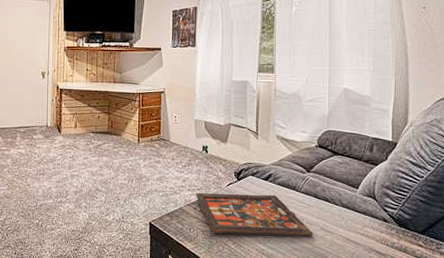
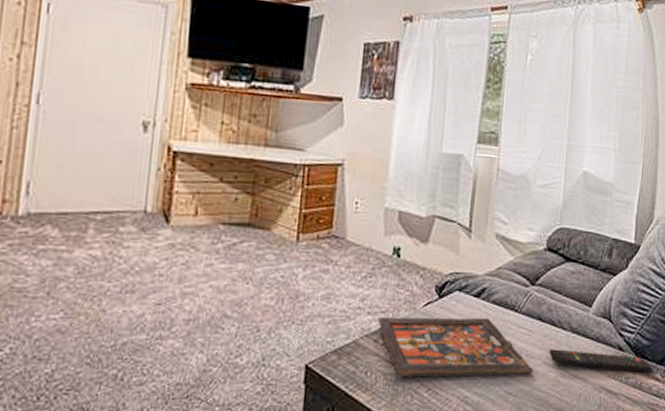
remote control: none [325,219,415,240] -> present [549,349,653,373]

